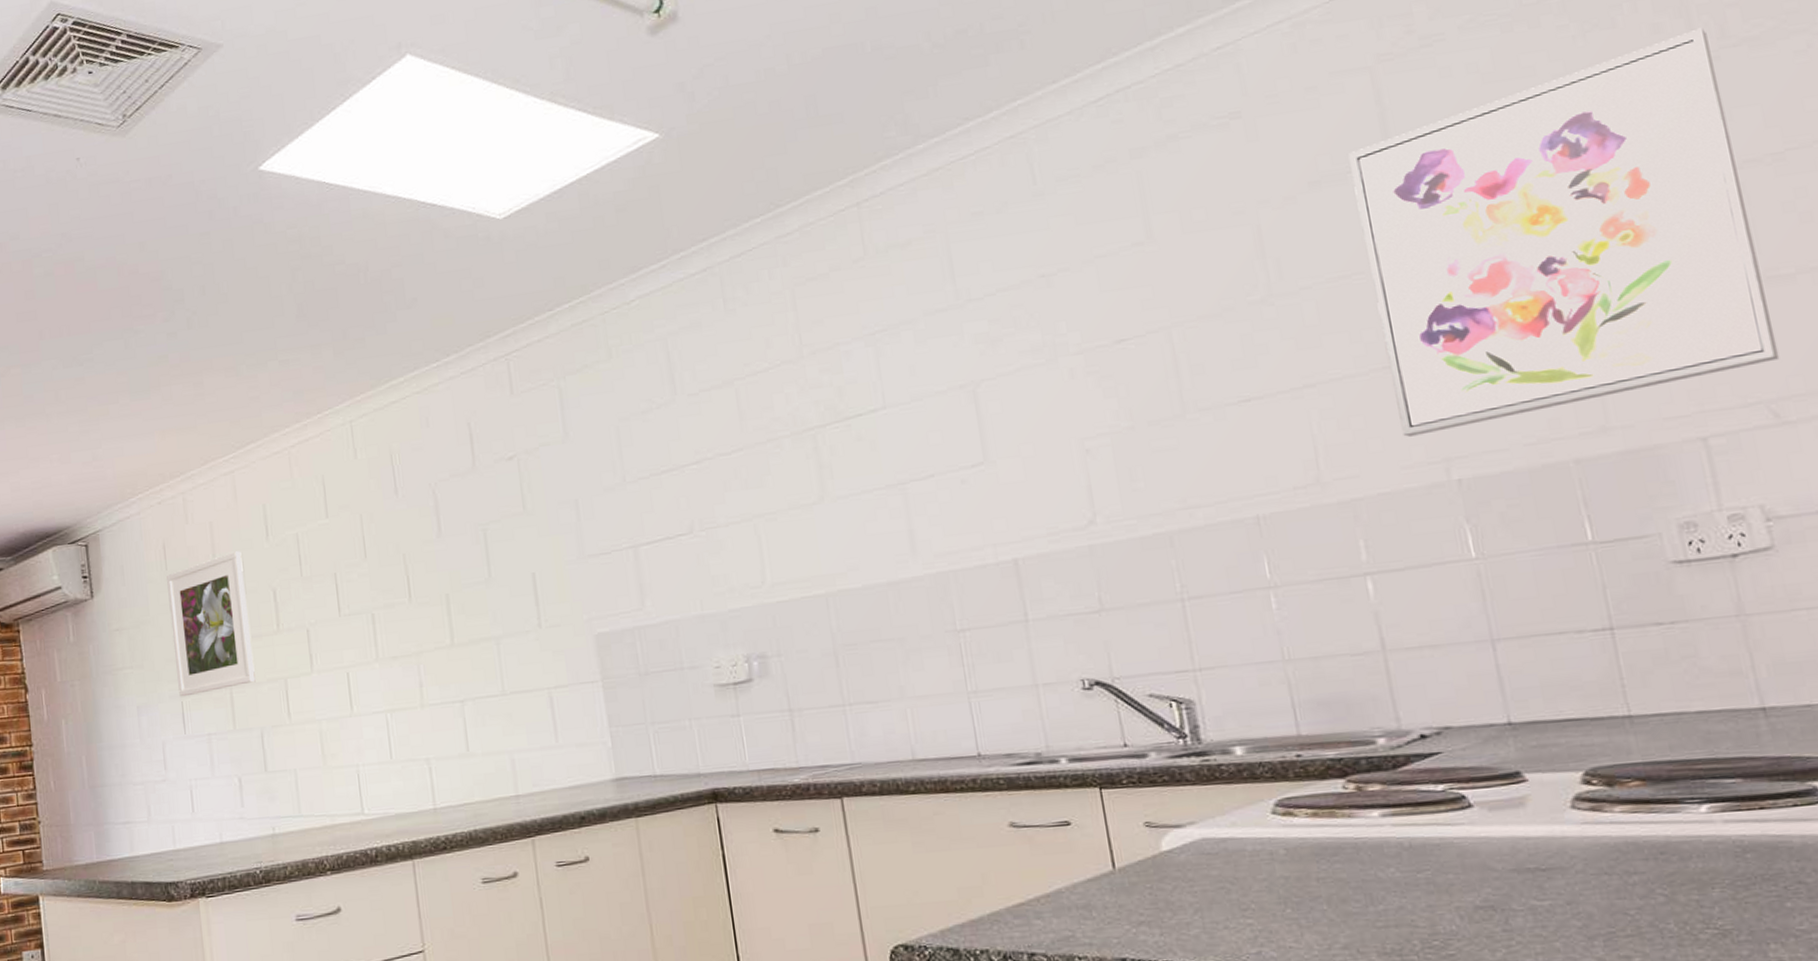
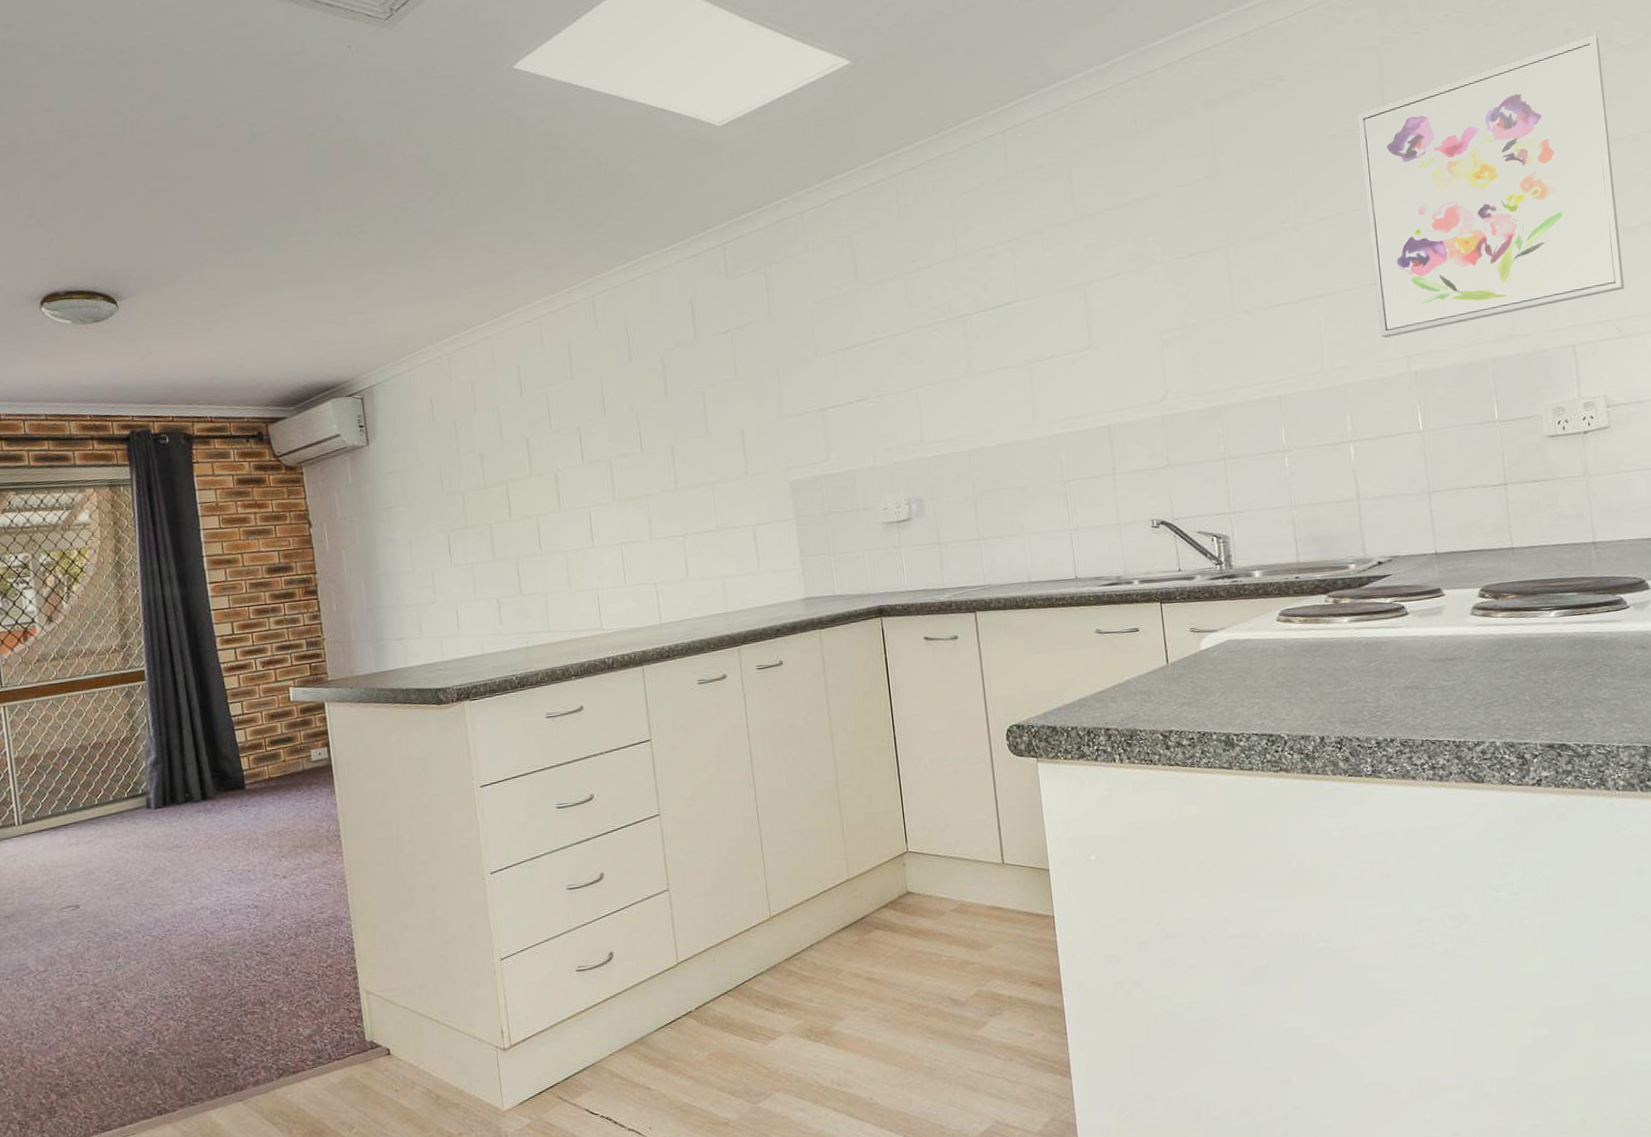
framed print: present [166,551,256,697] -> none [434,406,512,532]

